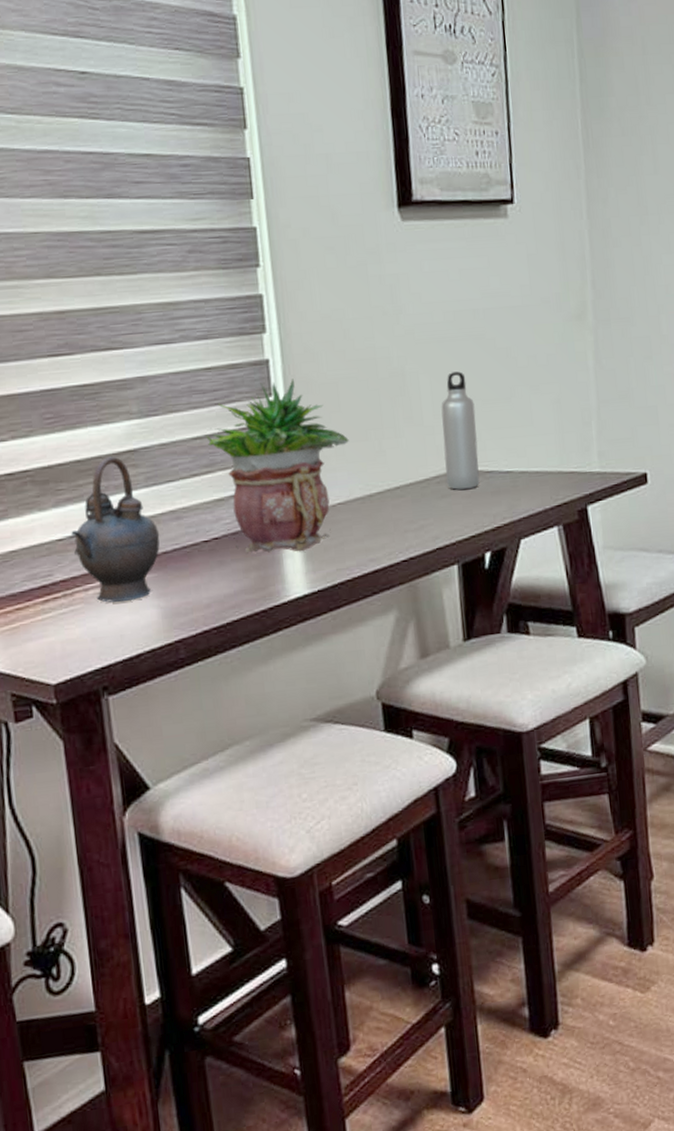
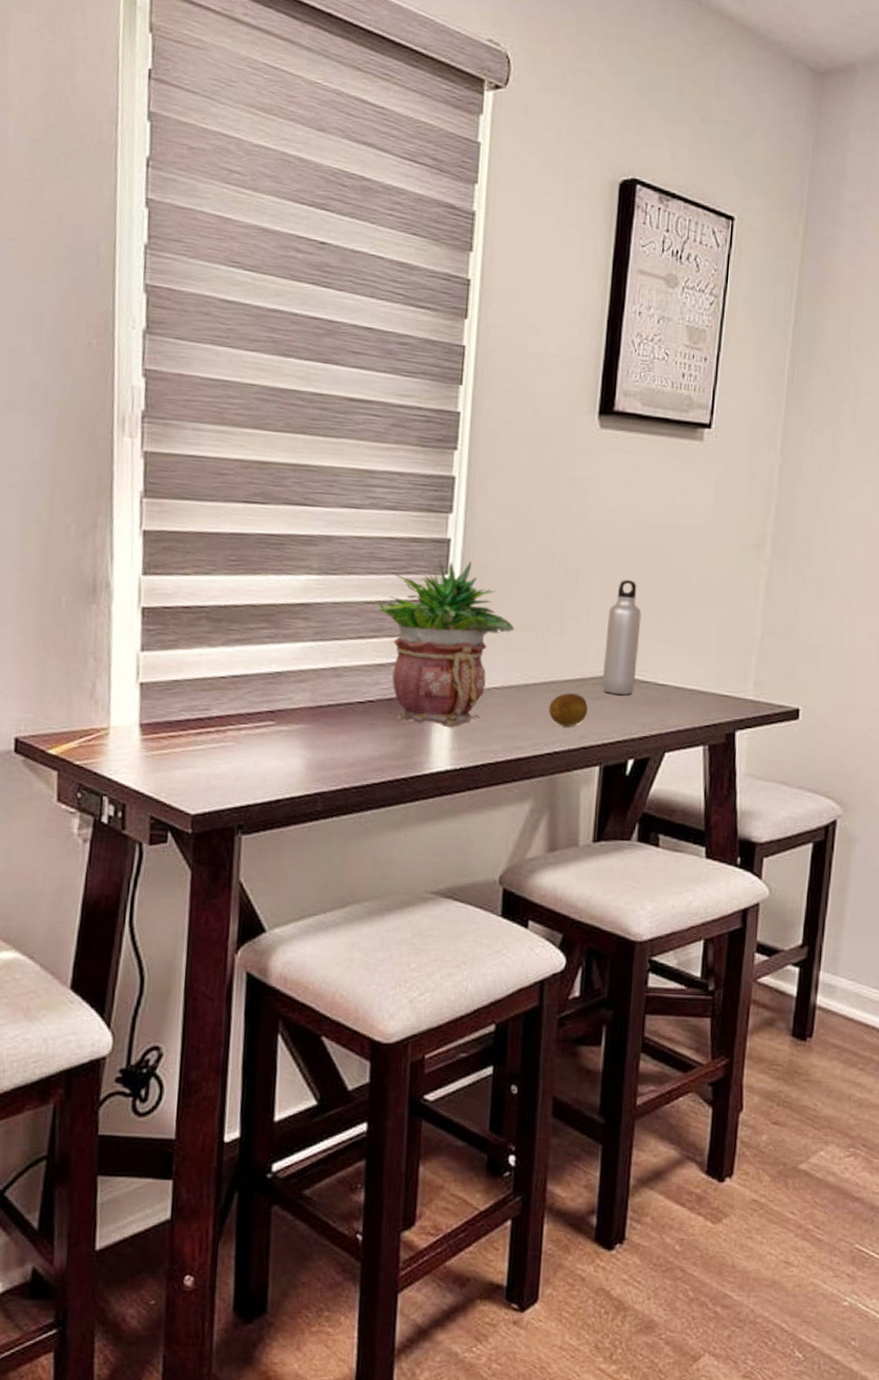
teapot: present [71,456,160,603] -> none [234,606,318,747]
fruit: none [397,495,437,530] -> present [549,693,588,726]

